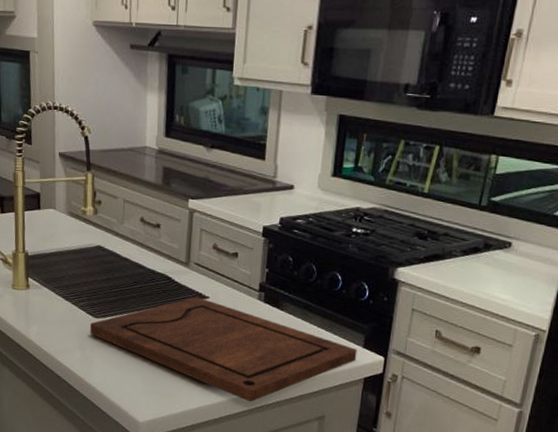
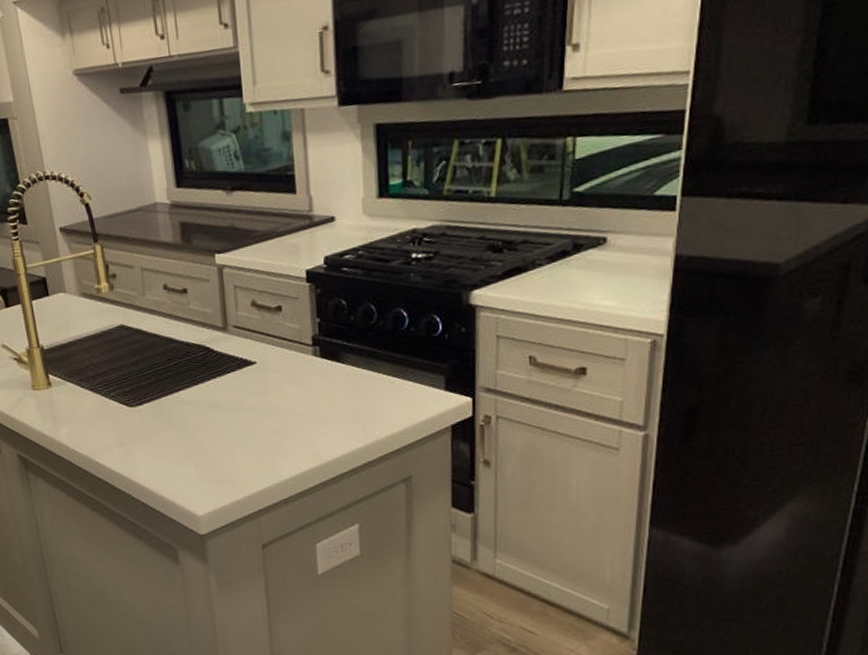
cutting board: present [90,297,358,403] -> none [126,364,439,474]

